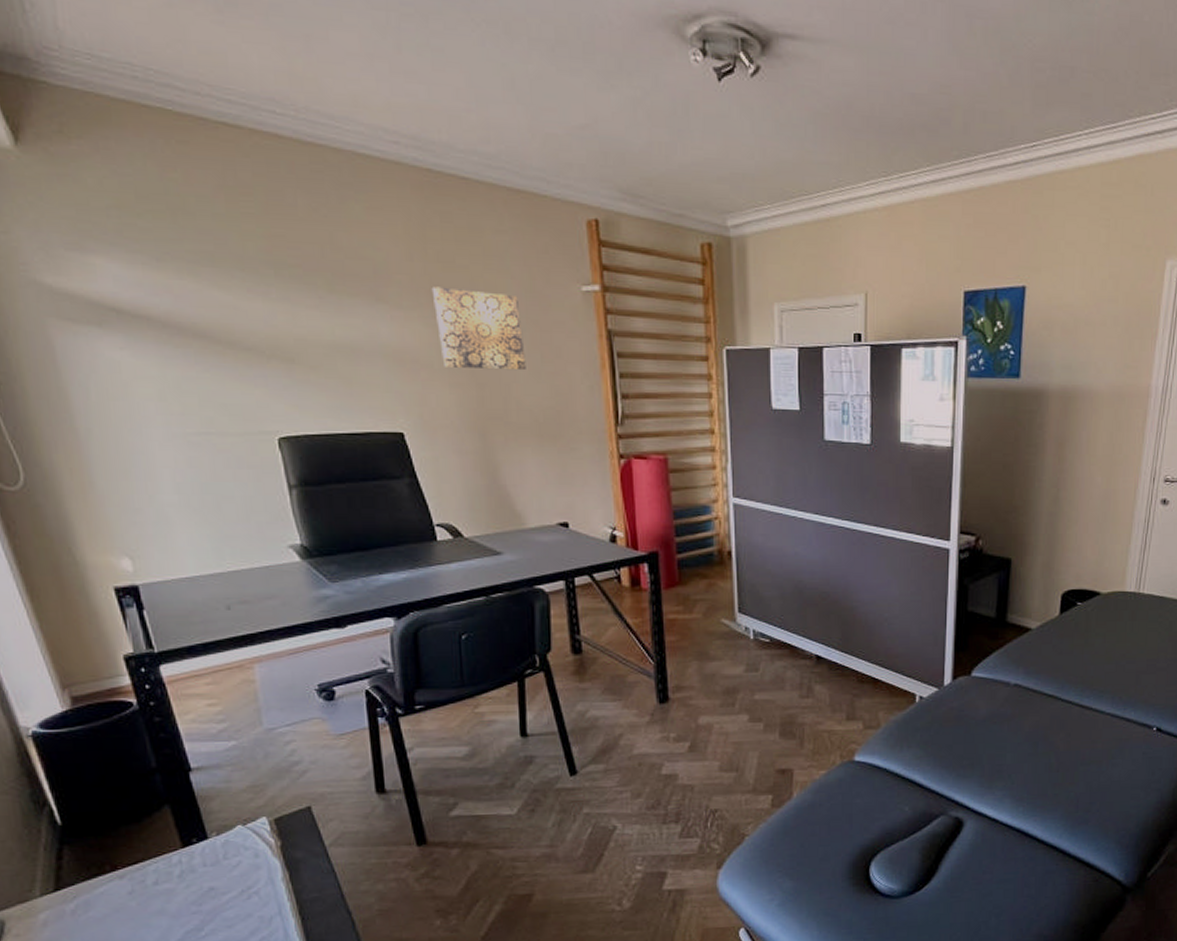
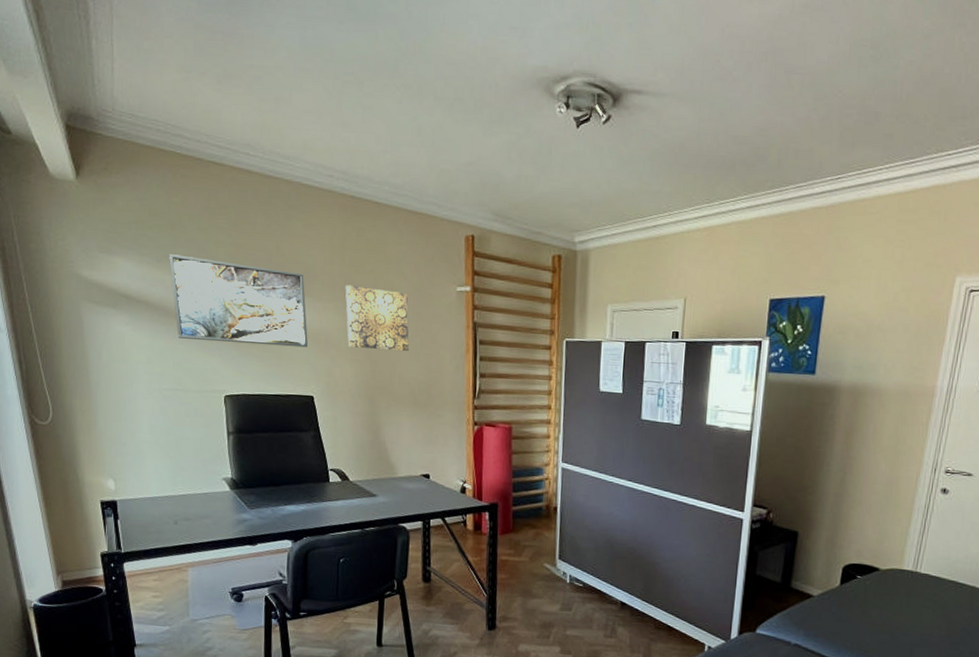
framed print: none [173,251,388,371] -> present [169,254,308,348]

